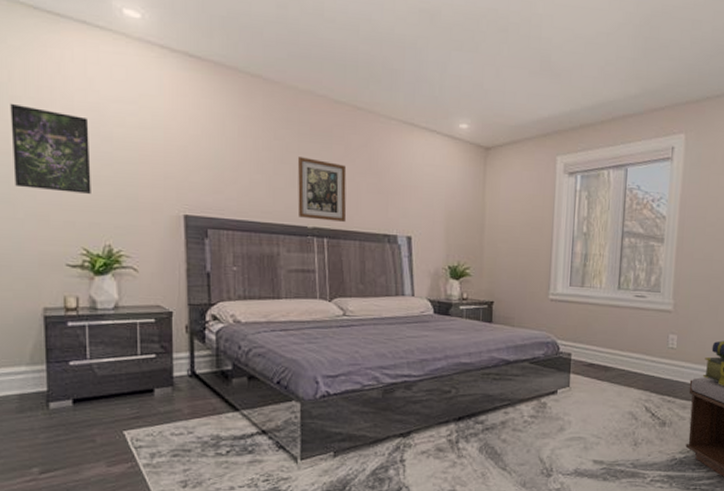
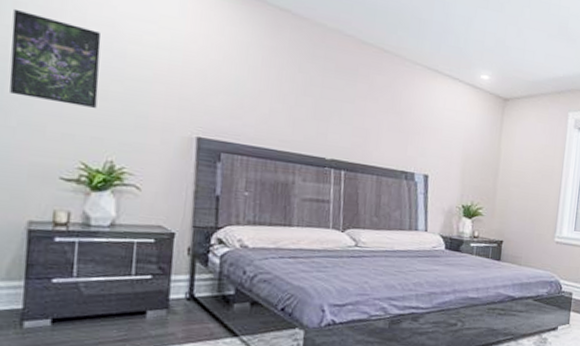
wall art: present [297,157,347,222] -> none [317,91,369,156]

